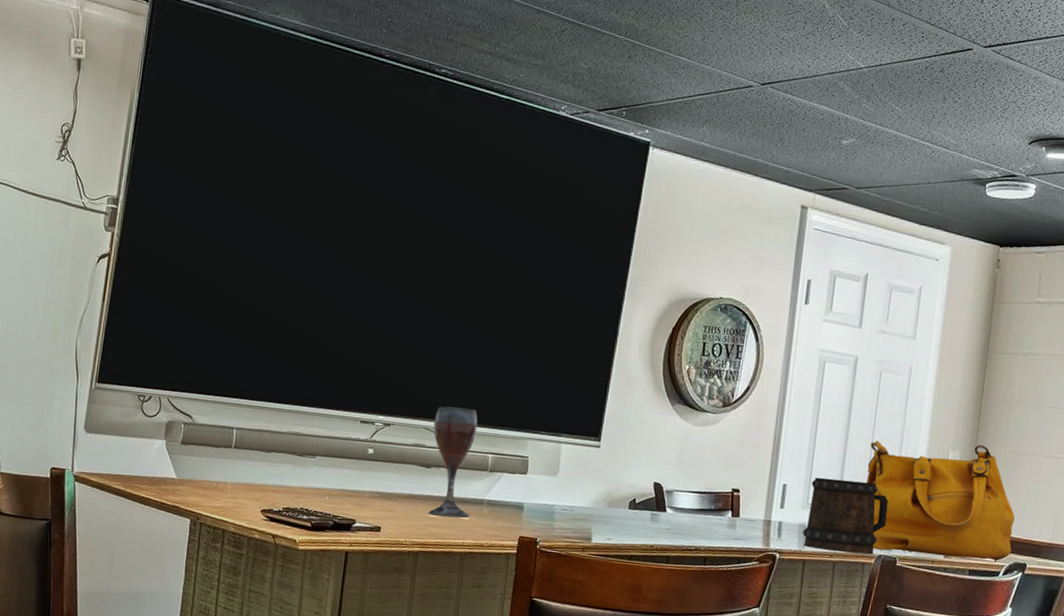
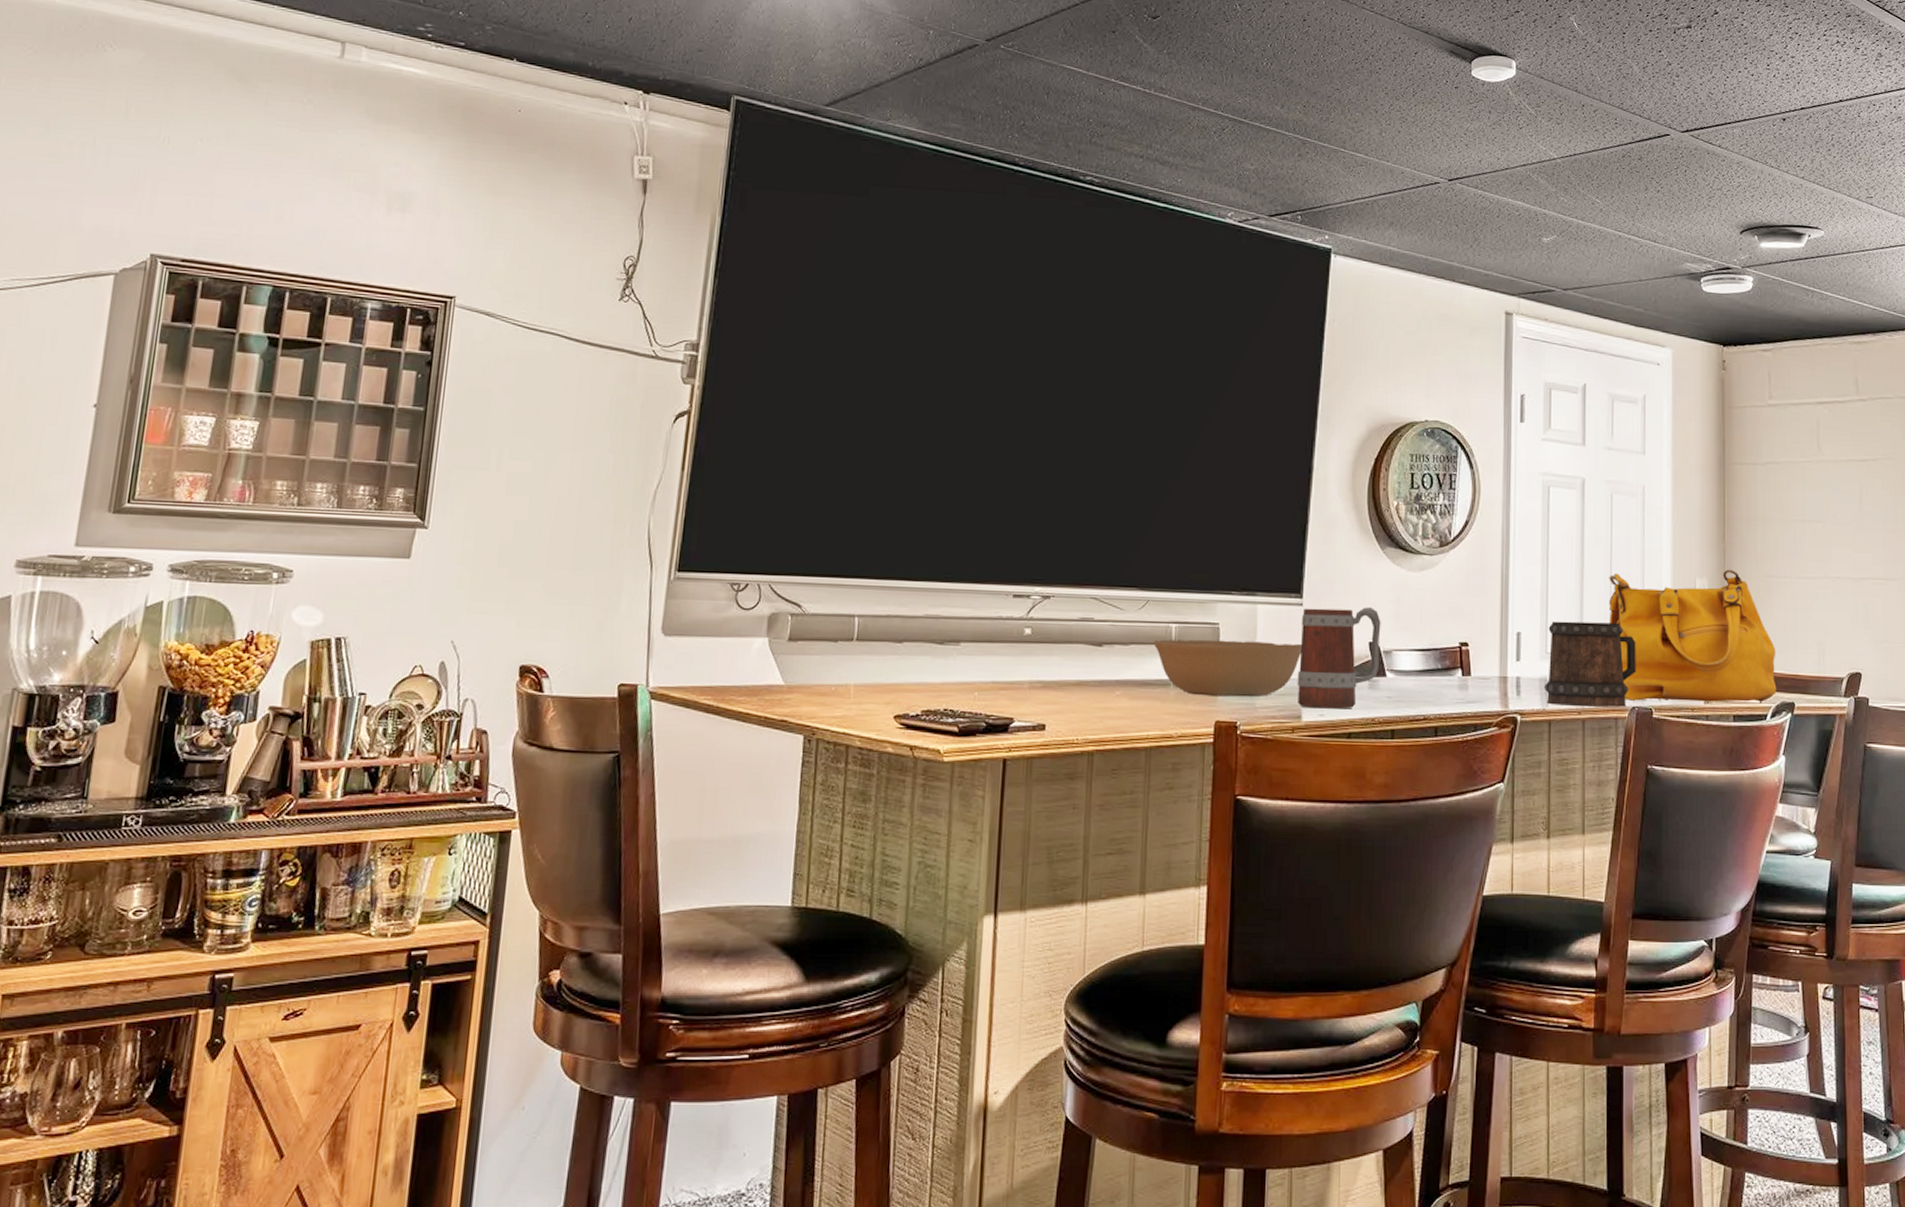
cup: present [428,406,478,519] -> none [1102,569,1156,706]
bowl: none [473,466,597,520] -> present [1154,639,1303,697]
beer mug: none [589,449,666,536] -> present [1297,607,1381,709]

